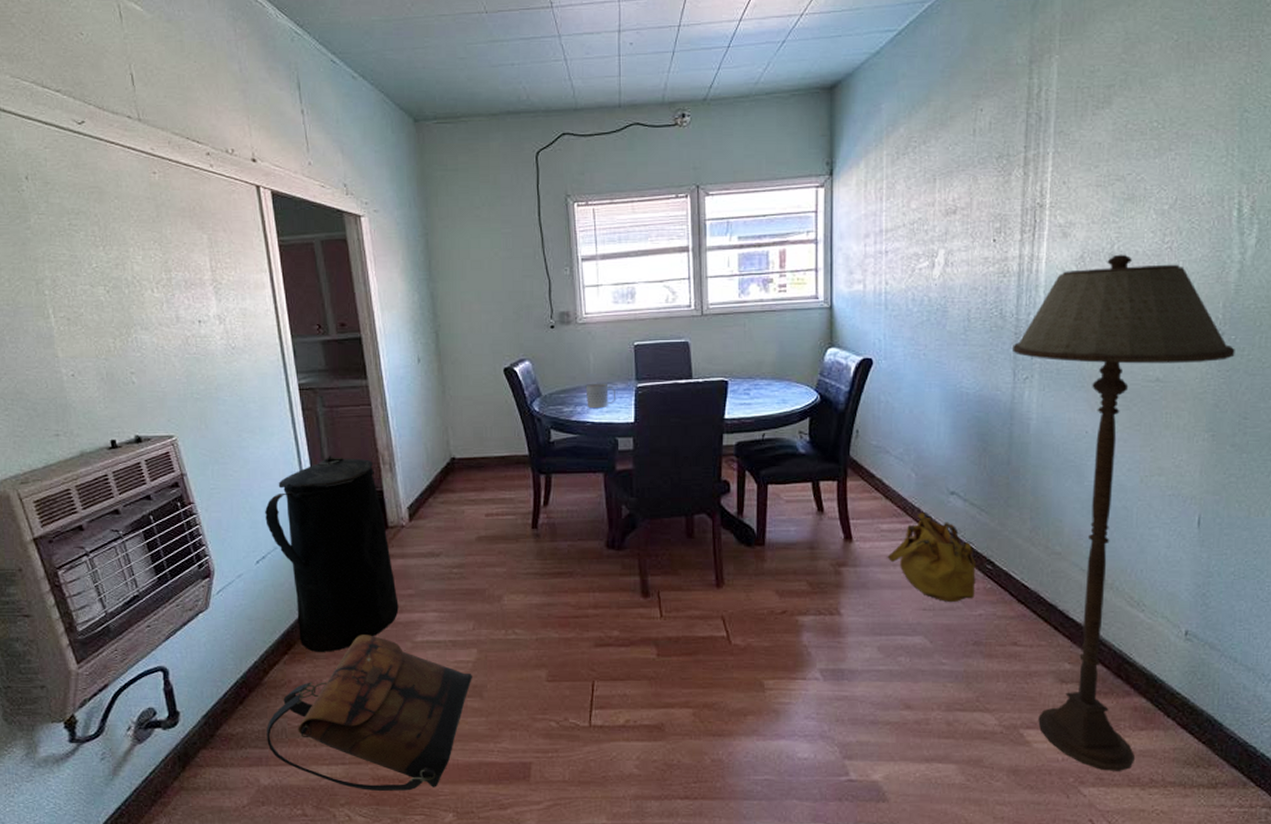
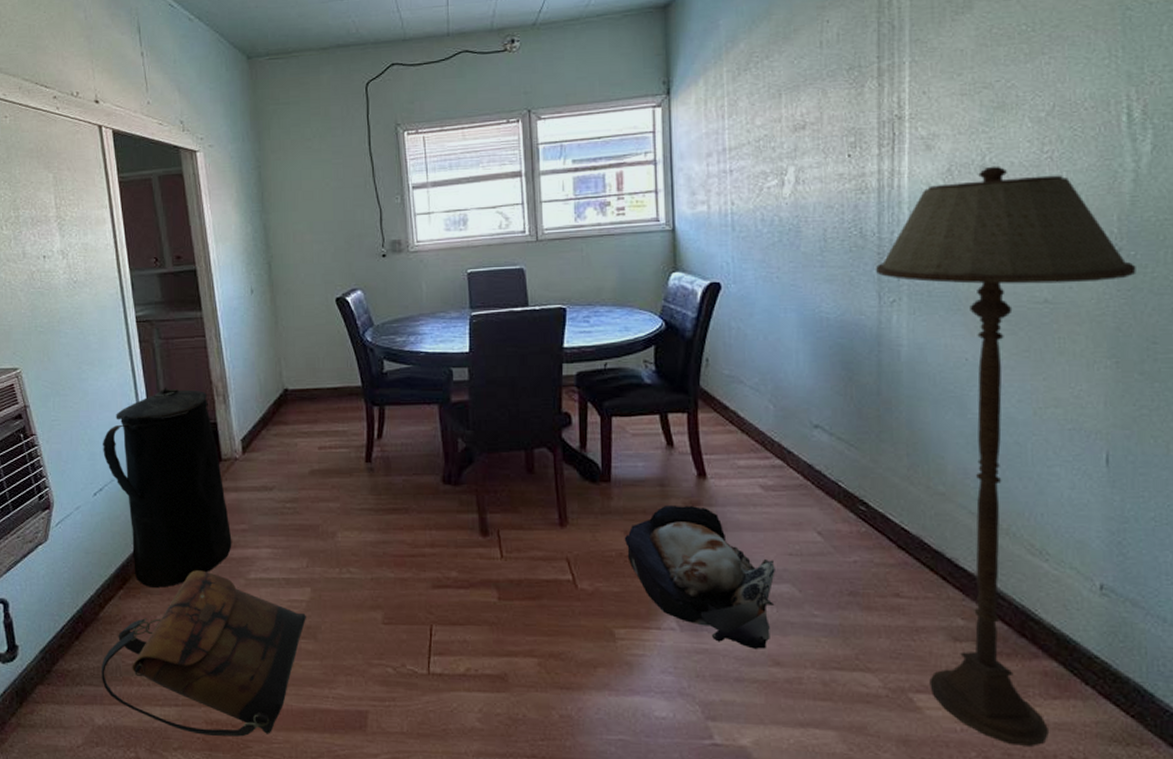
mug: present [585,383,617,409] -> none [418,311,450,338]
cat bed: none [775,566,910,695] -> present [624,504,775,649]
handbag: present [887,512,976,603] -> none [746,448,848,548]

